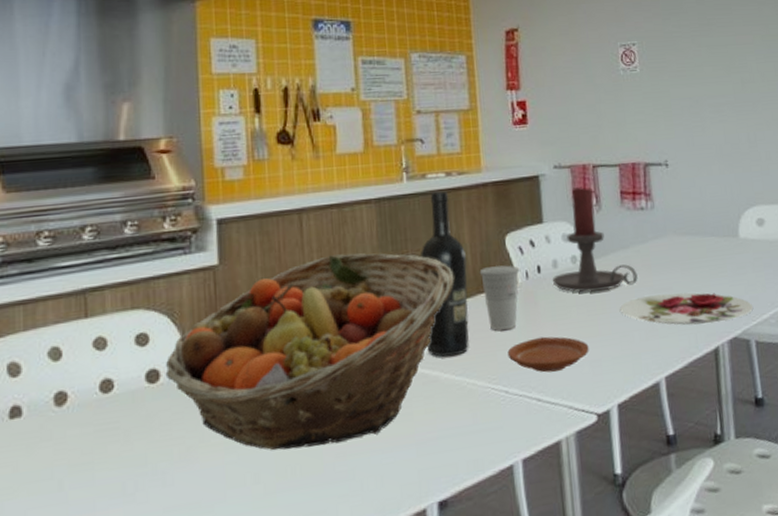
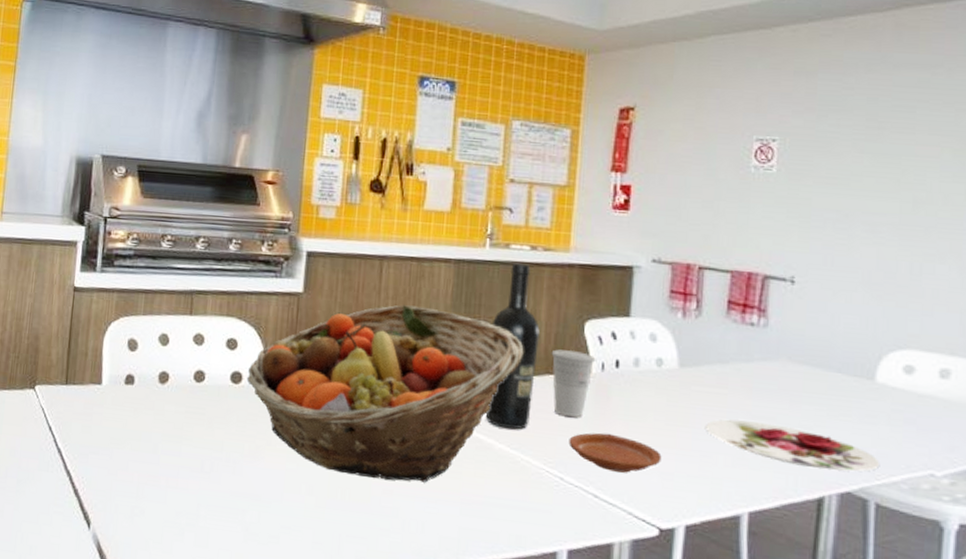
candle holder: present [552,187,638,293] -> none [630,286,734,404]

